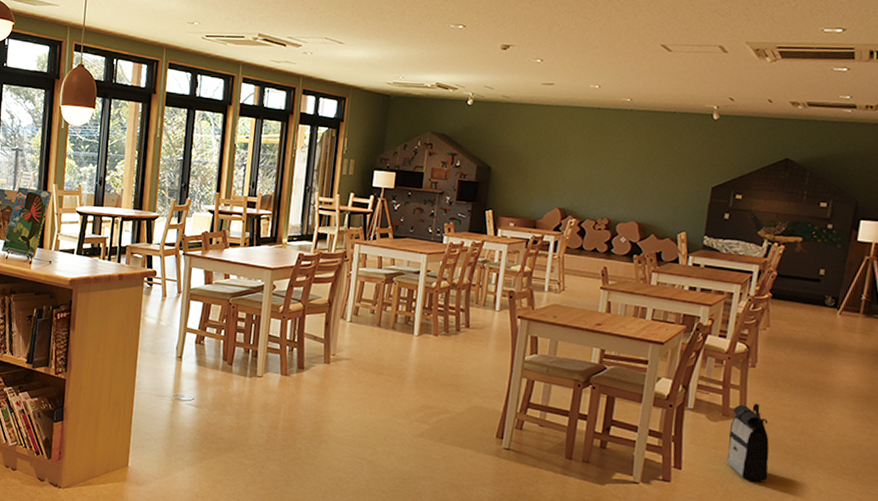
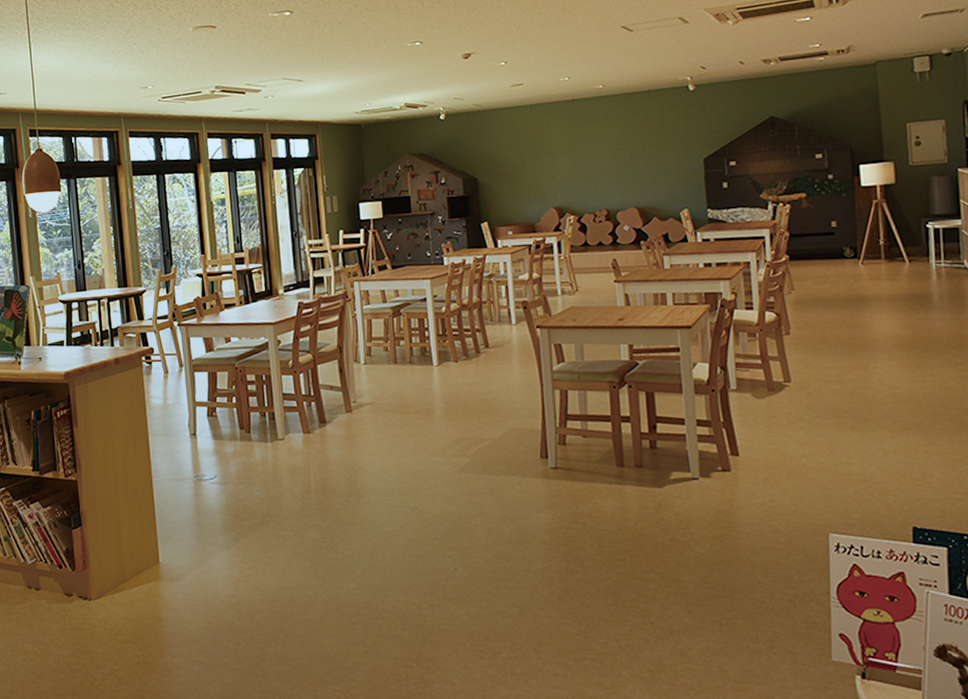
backpack: present [727,404,770,482] -> none [777,372,830,455]

